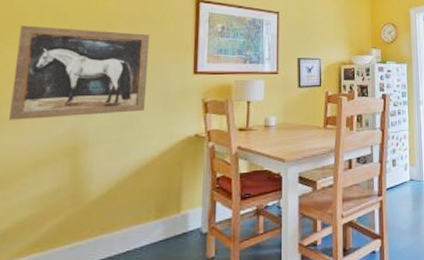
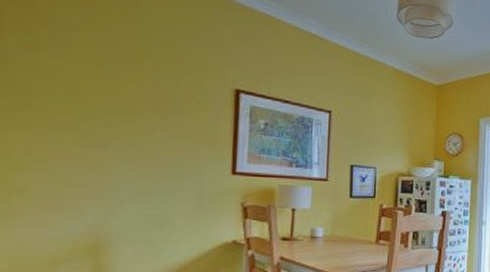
wall art: present [9,25,150,120] -> none [19,104,182,213]

